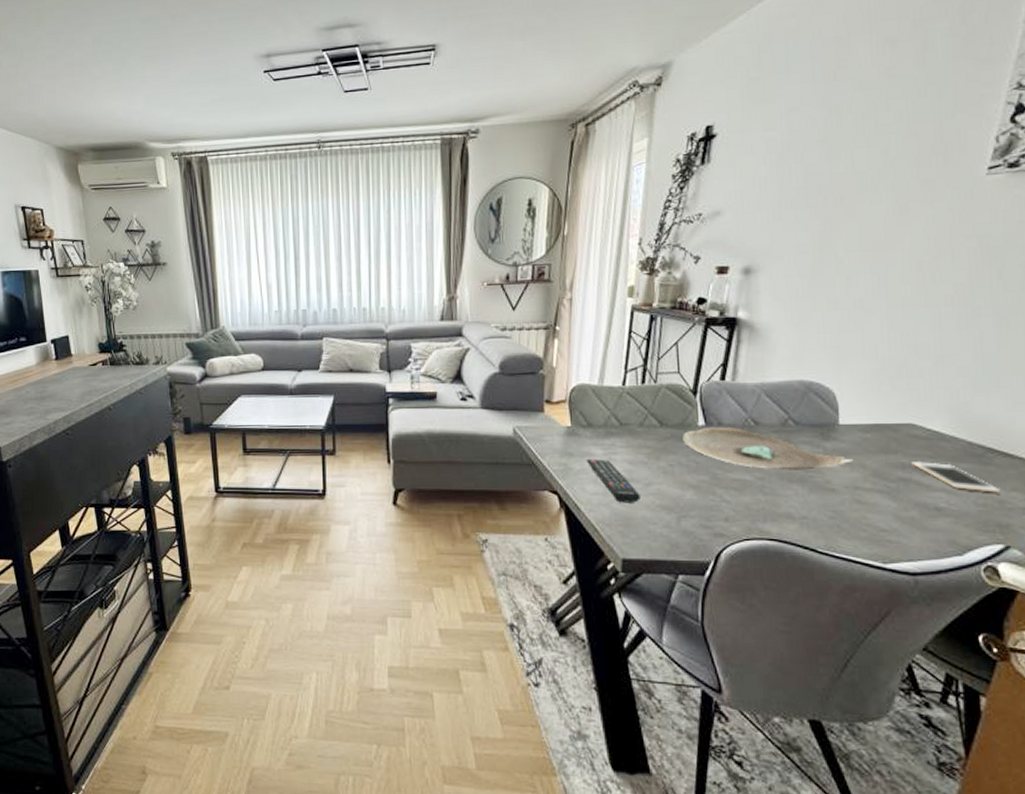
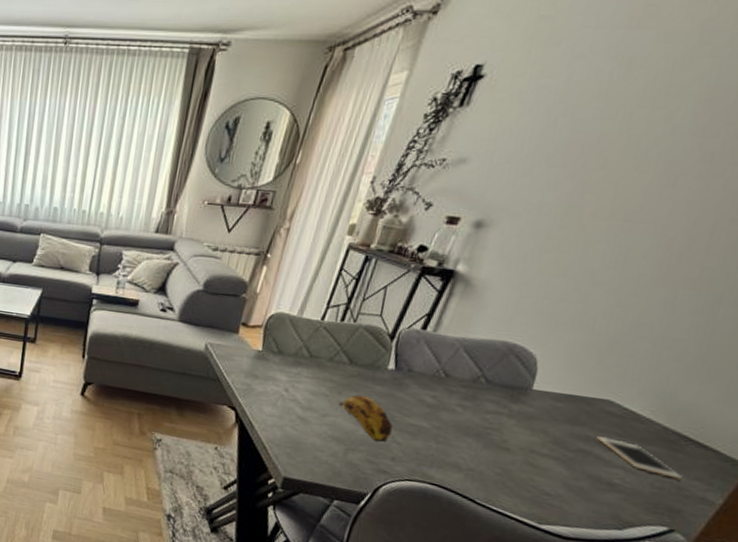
remote control: present [587,459,640,503] -> none [270,383,315,430]
banana: none [660,457,719,504] -> present [339,394,393,442]
decorative bowl: present [683,426,854,470] -> none [369,371,538,428]

